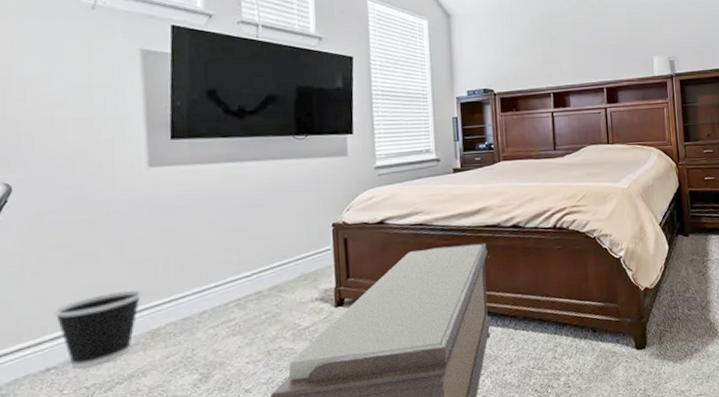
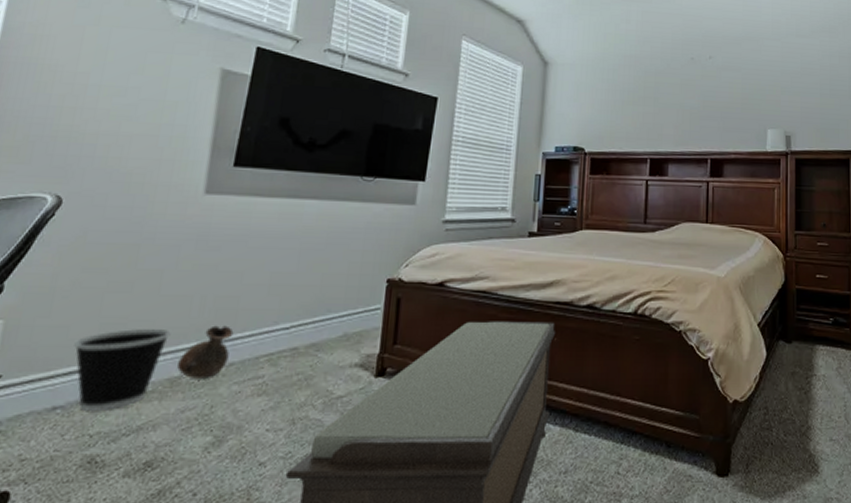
ceramic jug: none [155,280,201,329] -> present [177,325,234,378]

